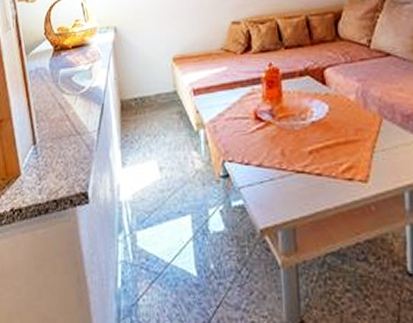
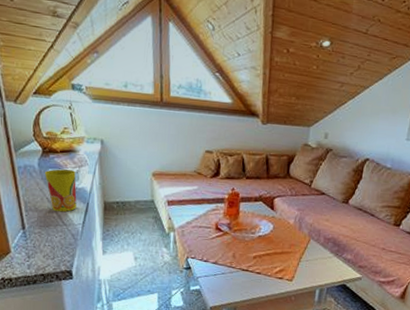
cup: none [56,67,91,119] -> present [44,169,77,212]

